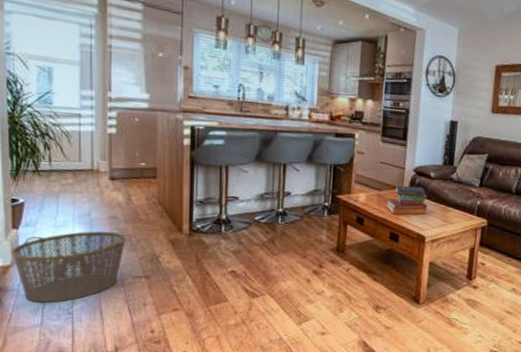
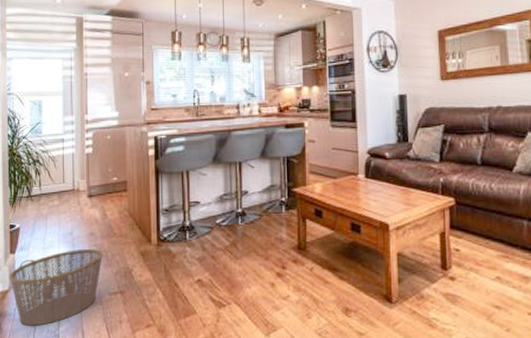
books: present [386,185,428,215] -> none [343,169,387,203]

